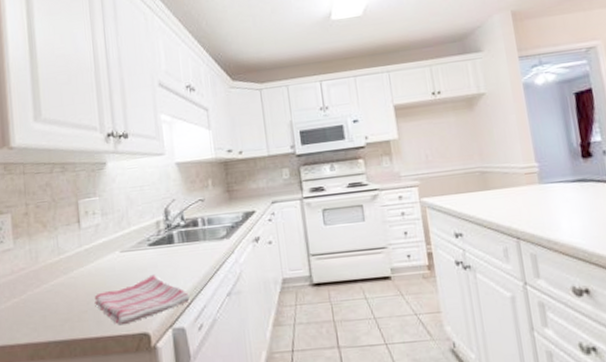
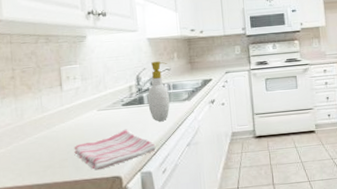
soap bottle: none [178,190,205,265] -> present [147,61,170,121]

